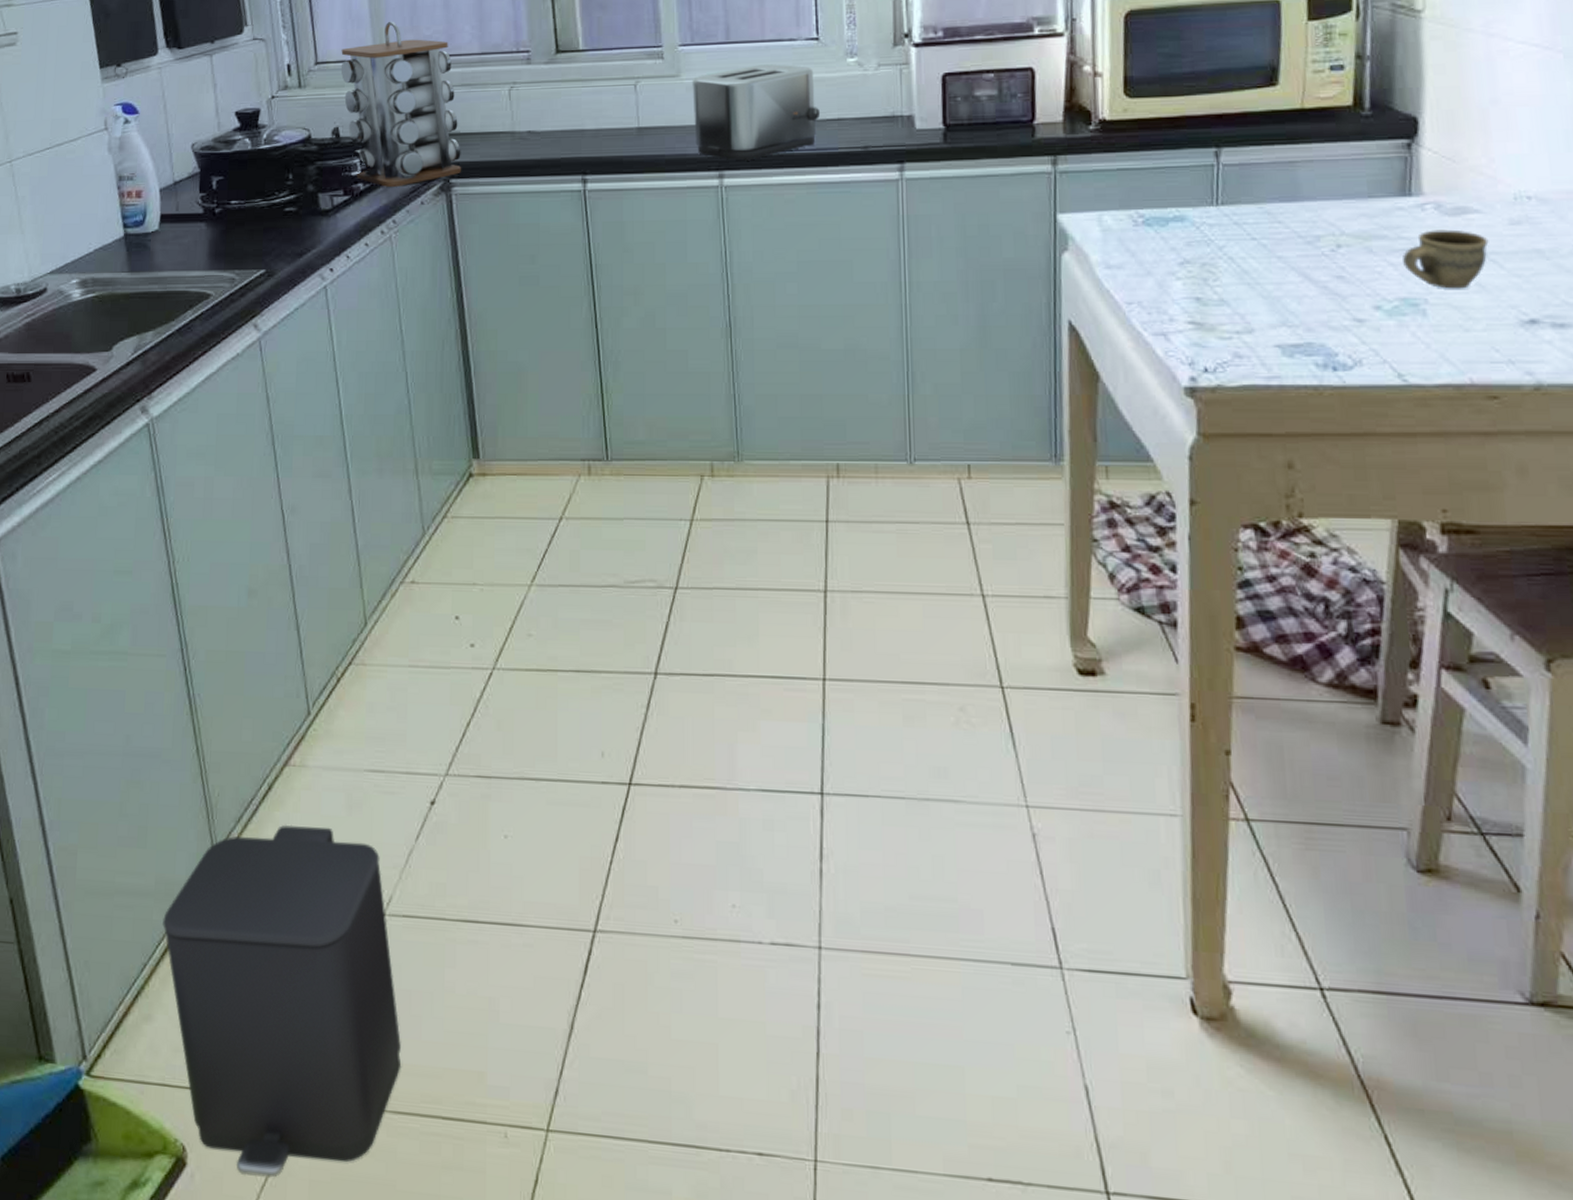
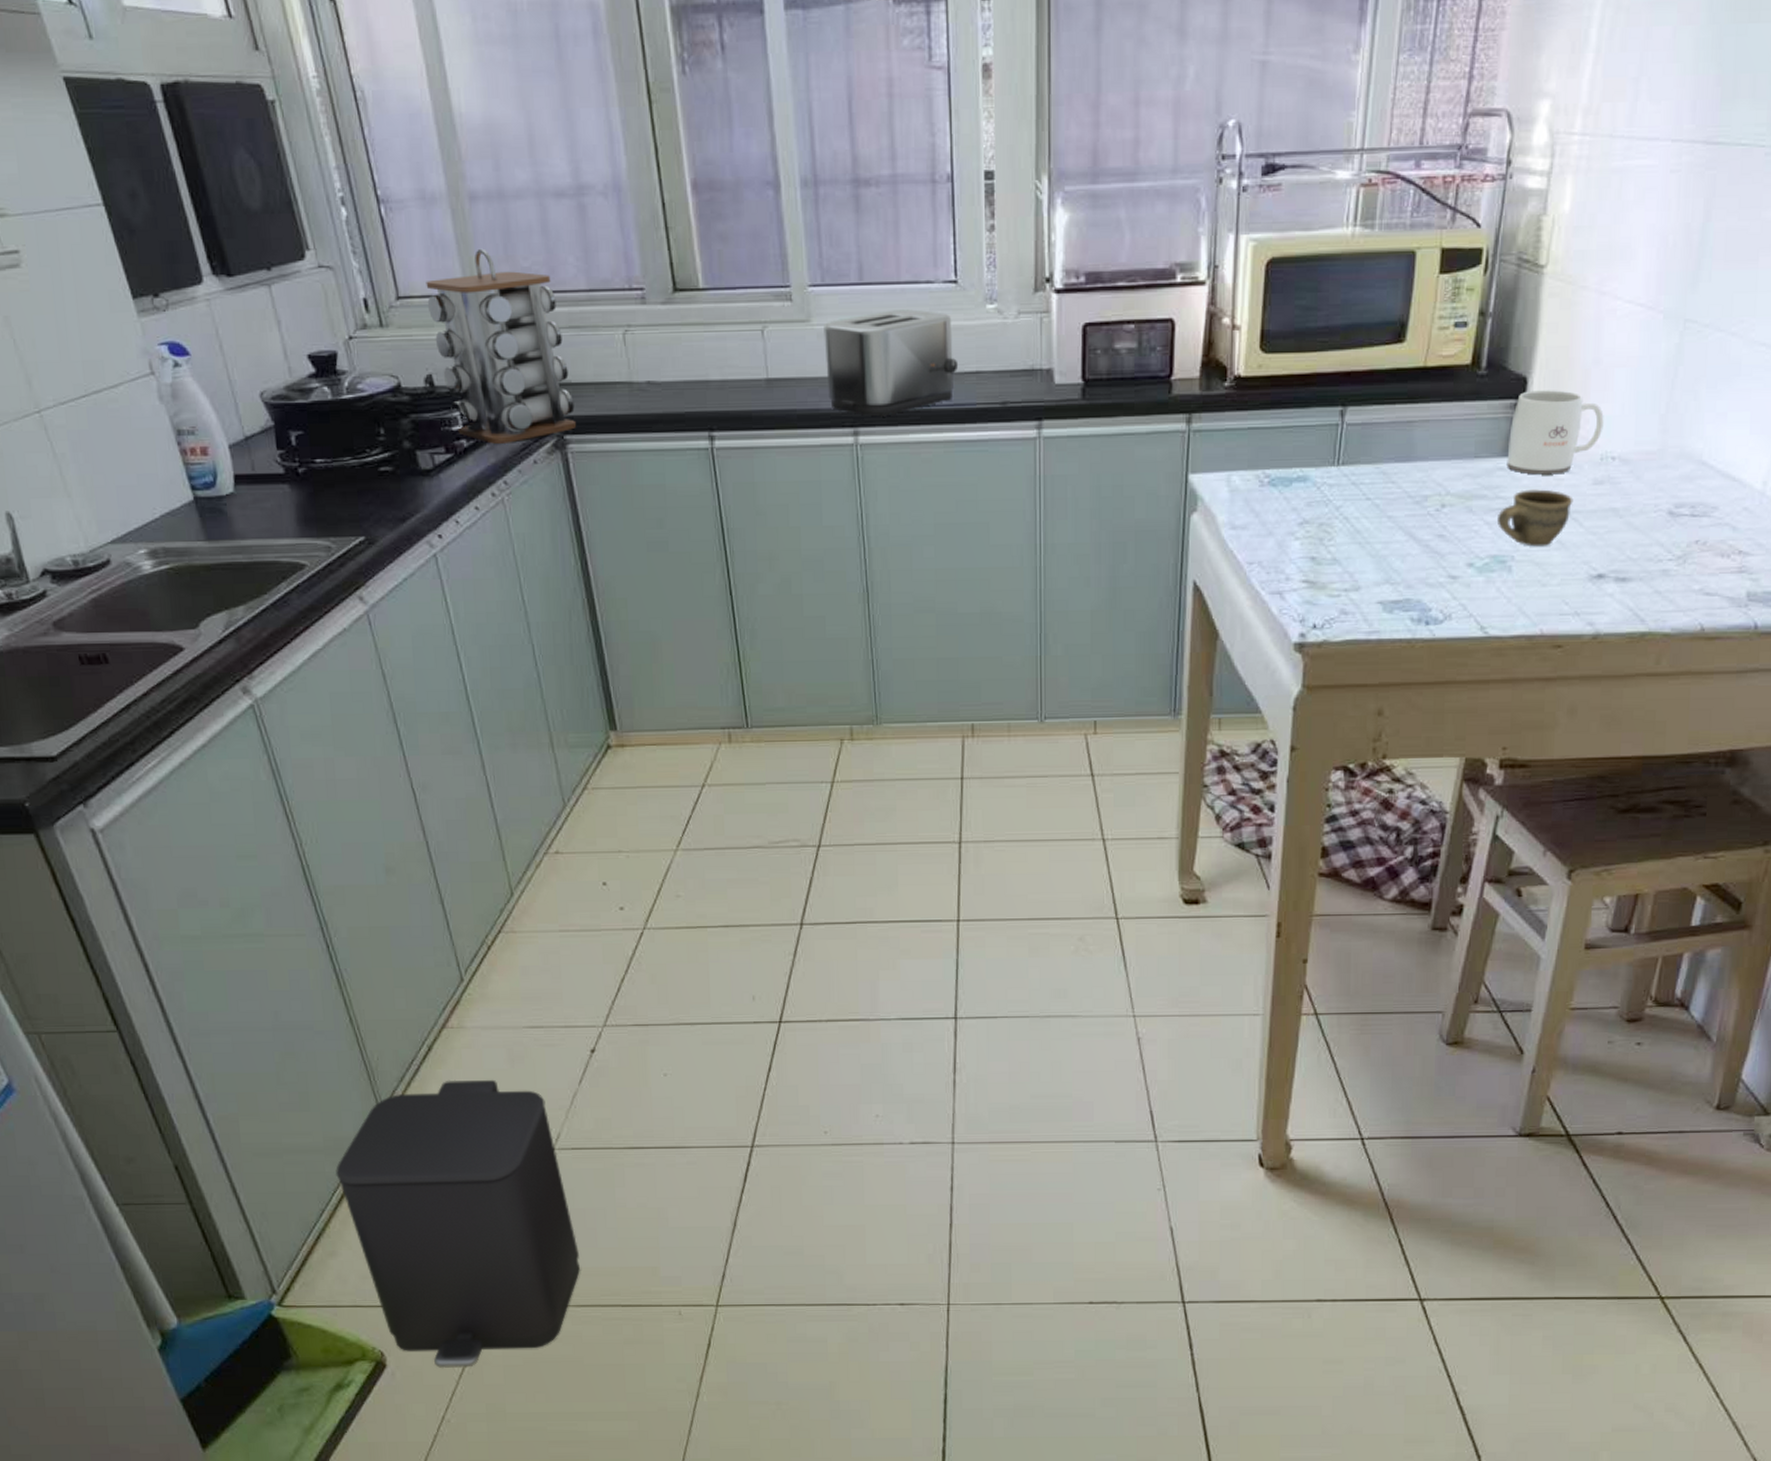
mug: none [1404,129,1513,215] -> present [1506,390,1604,475]

